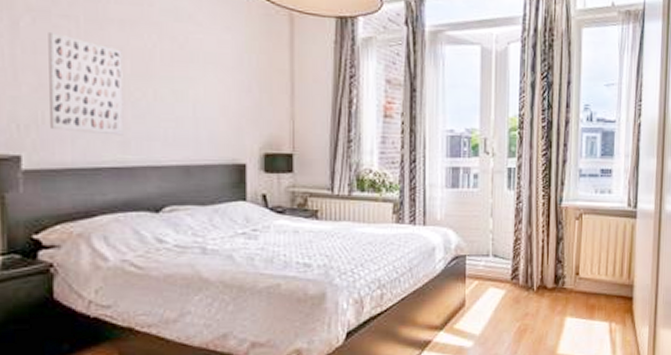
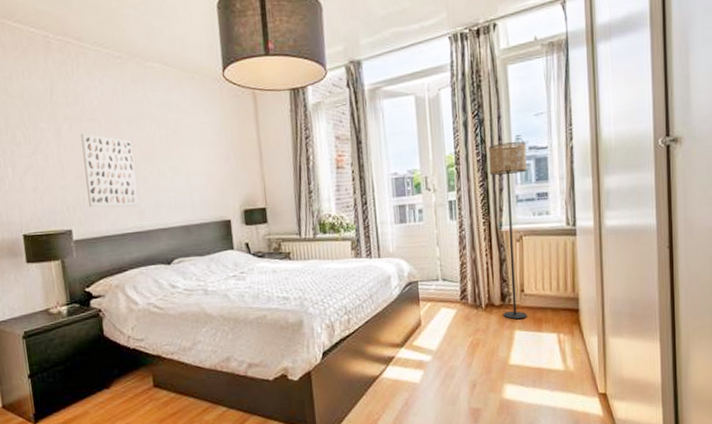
floor lamp: none [554,111,594,305] -> present [488,141,528,320]

